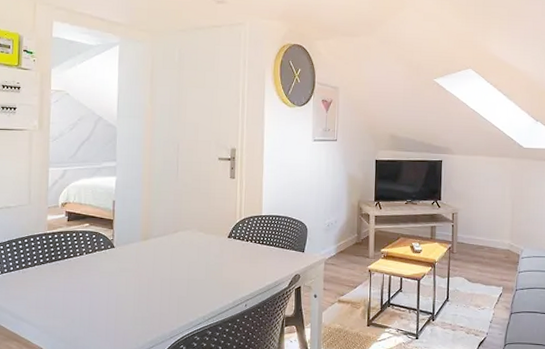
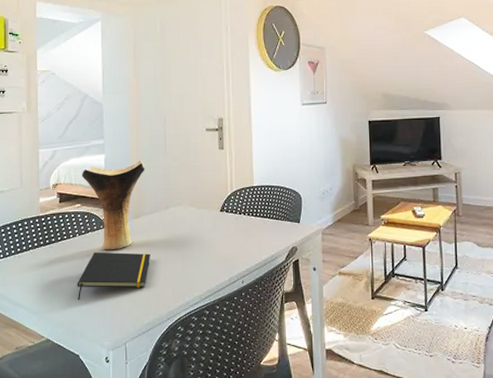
notepad: none [81,270,157,317] -> present [77,252,150,301]
vase: none [91,184,156,270] -> present [81,160,145,250]

